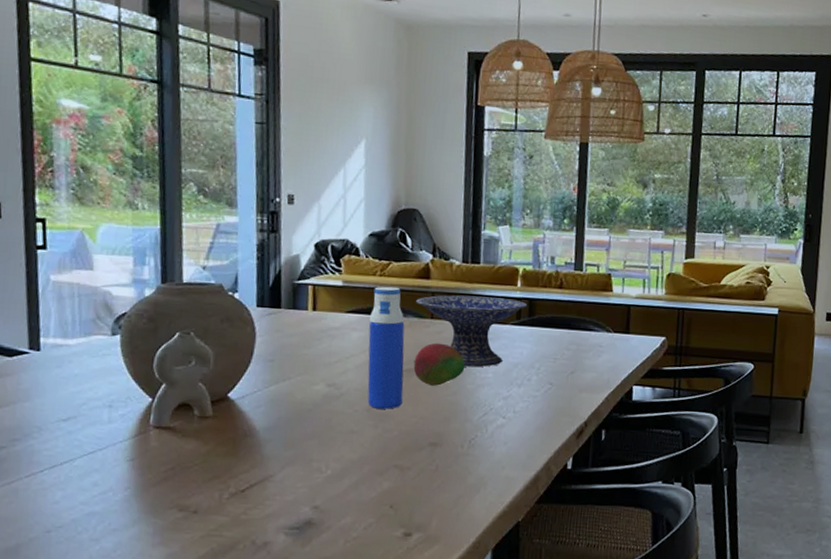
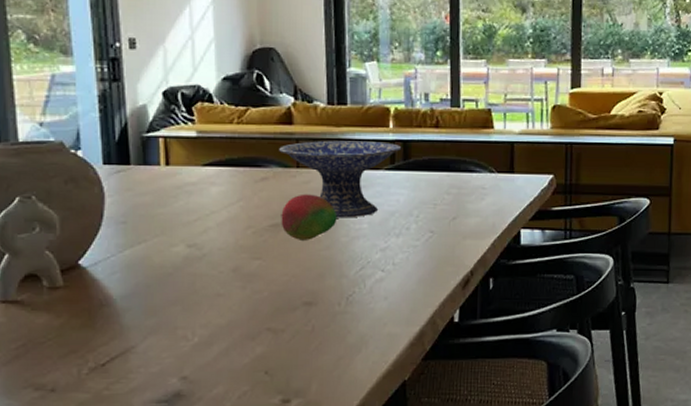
water bottle: present [367,286,405,409] -> none [229,134,272,268]

